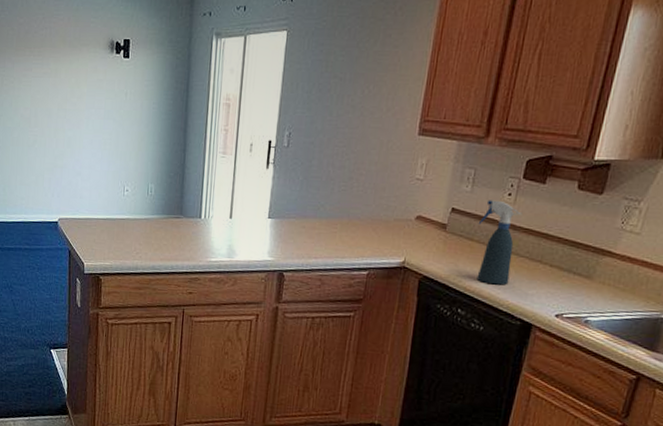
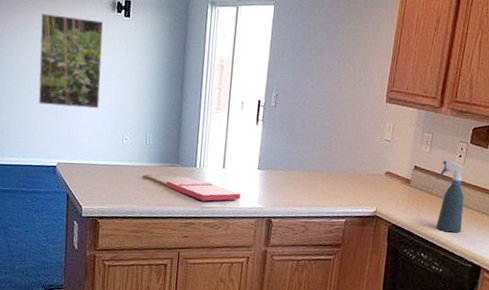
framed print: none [38,61,102,160] -> present [38,14,104,109]
cutting board: none [144,227,250,255] -> present [142,174,241,201]

